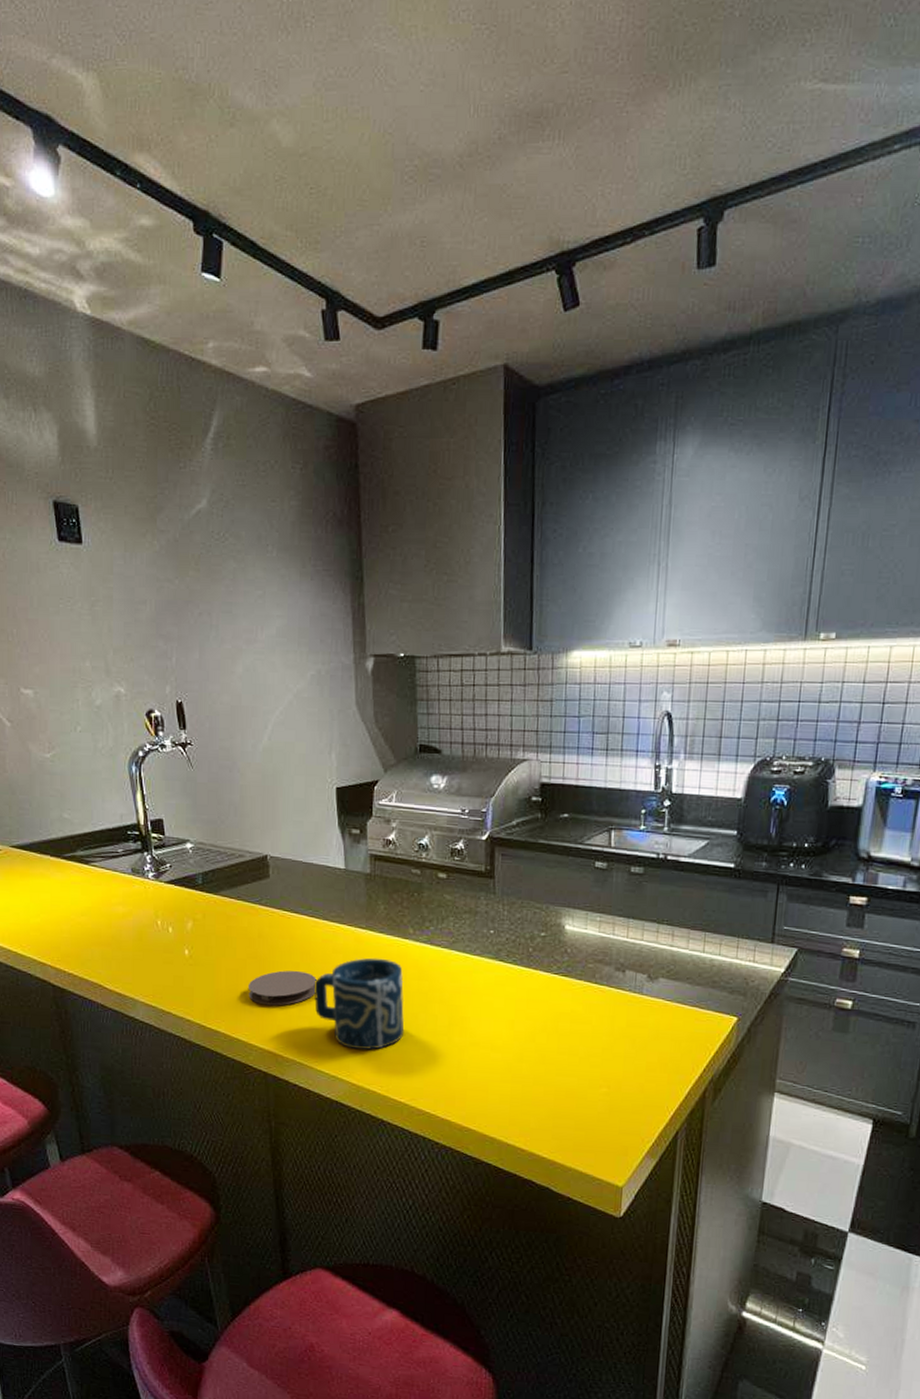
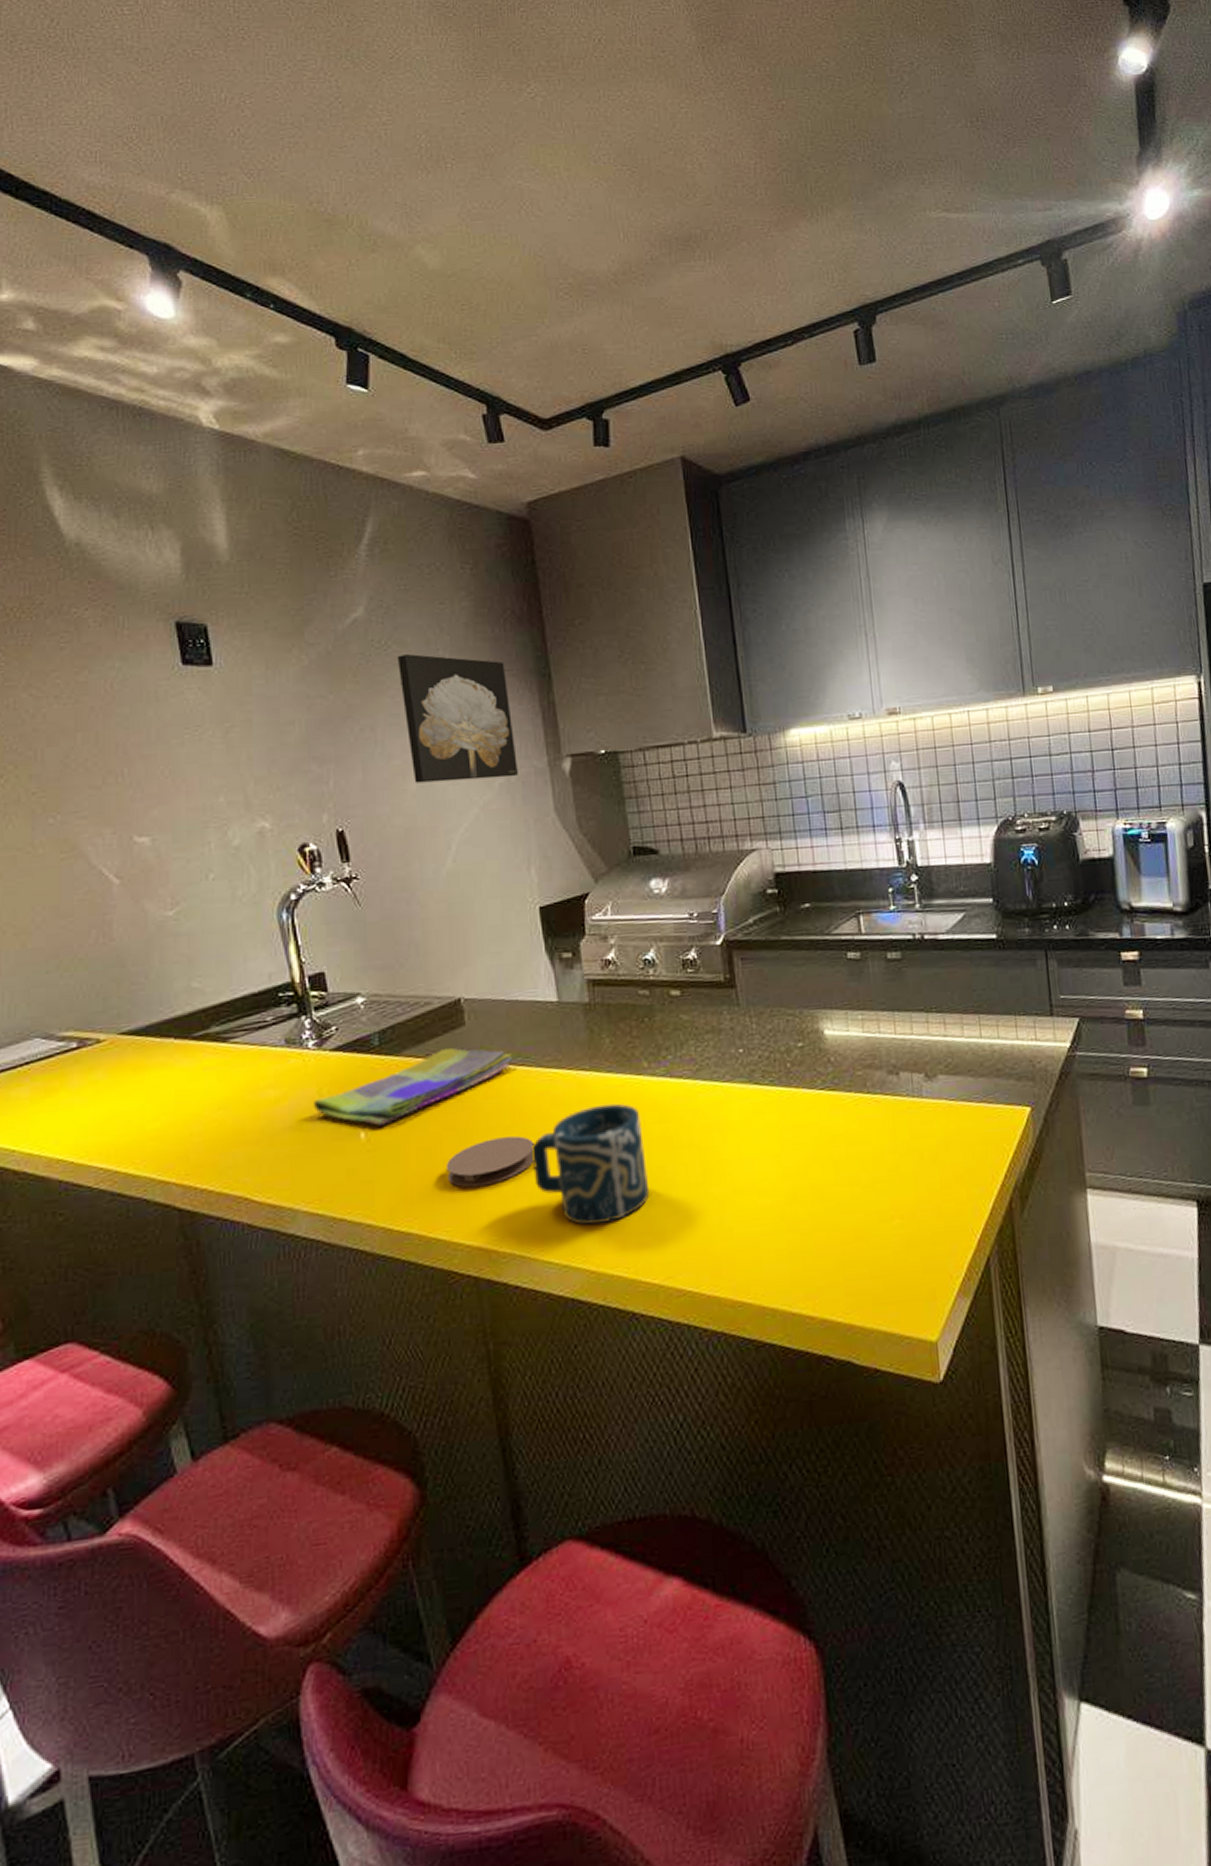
dish towel: none [150,894,305,947] -> present [313,1048,513,1126]
wall art: none [232,546,328,670] -> present [396,653,518,783]

